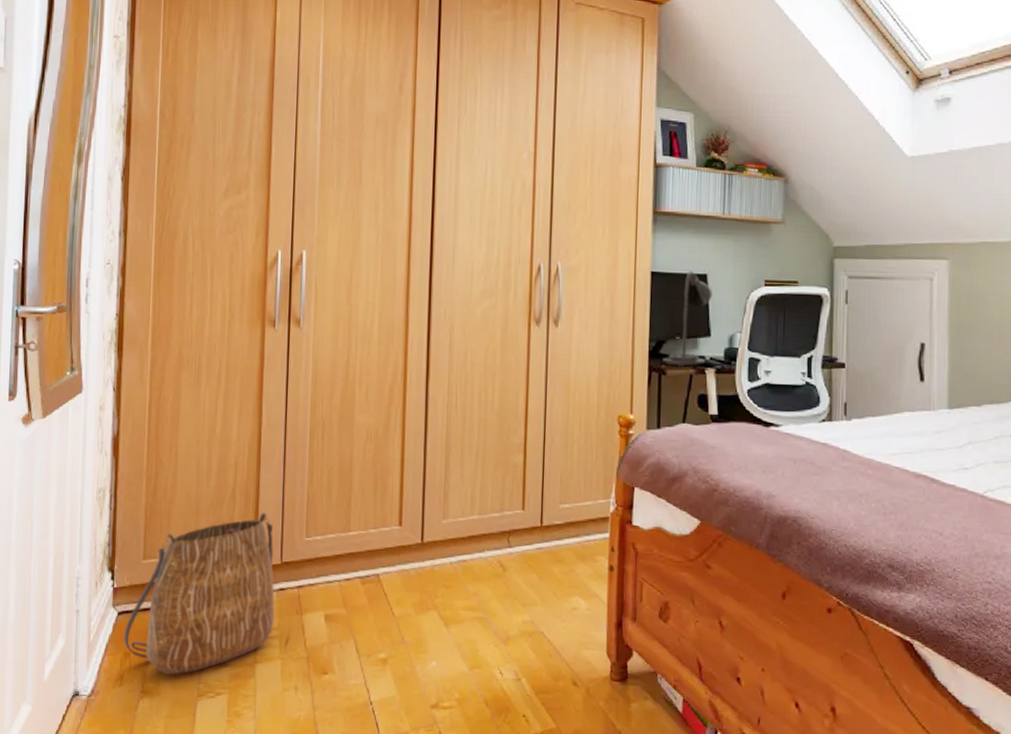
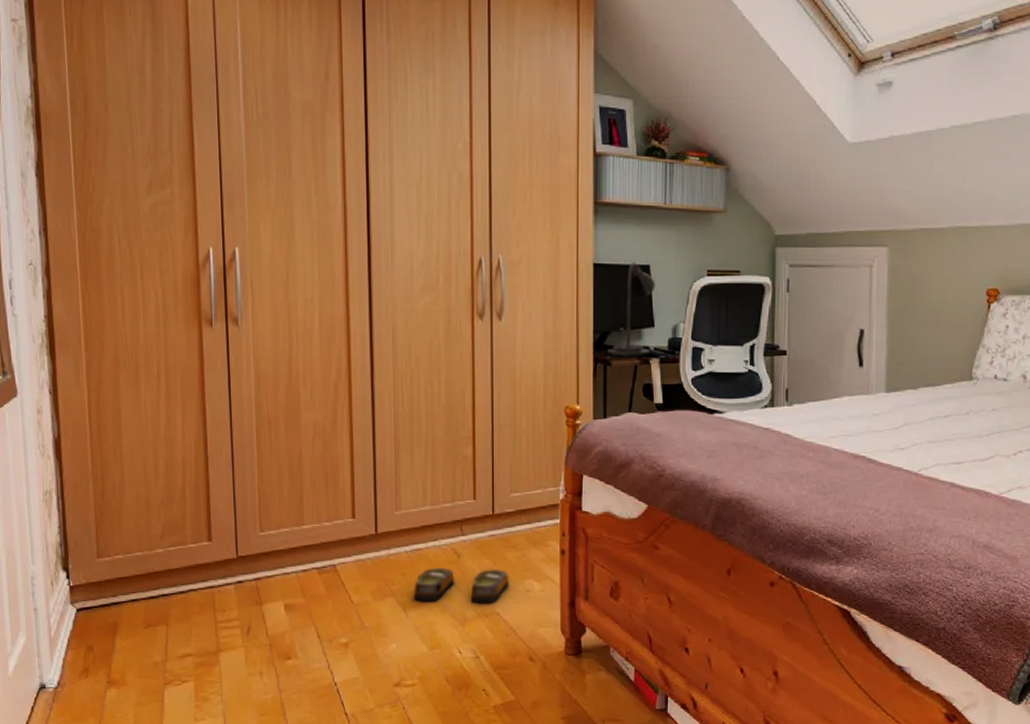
tote bag: present [123,513,276,675] -> none [84,510,235,666]
slippers: none [457,579,555,622] -> present [414,566,509,604]

